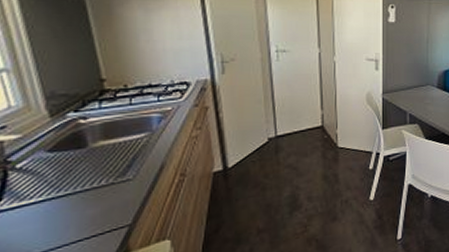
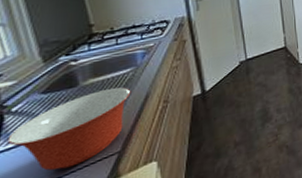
mixing bowl: none [11,153,145,237] -> present [7,87,131,171]

